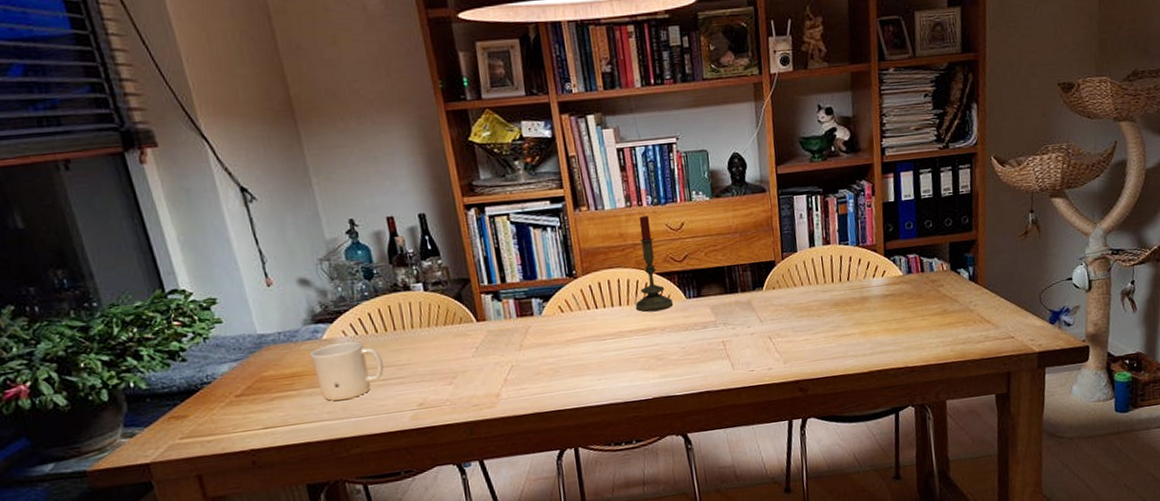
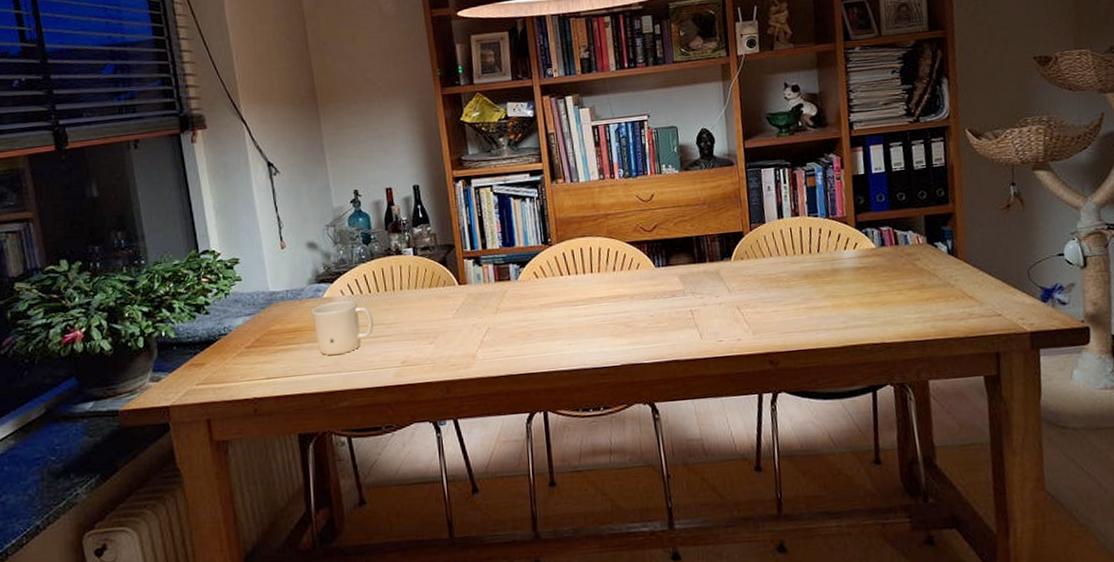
candle: present [635,213,674,312] -> none [605,185,643,280]

